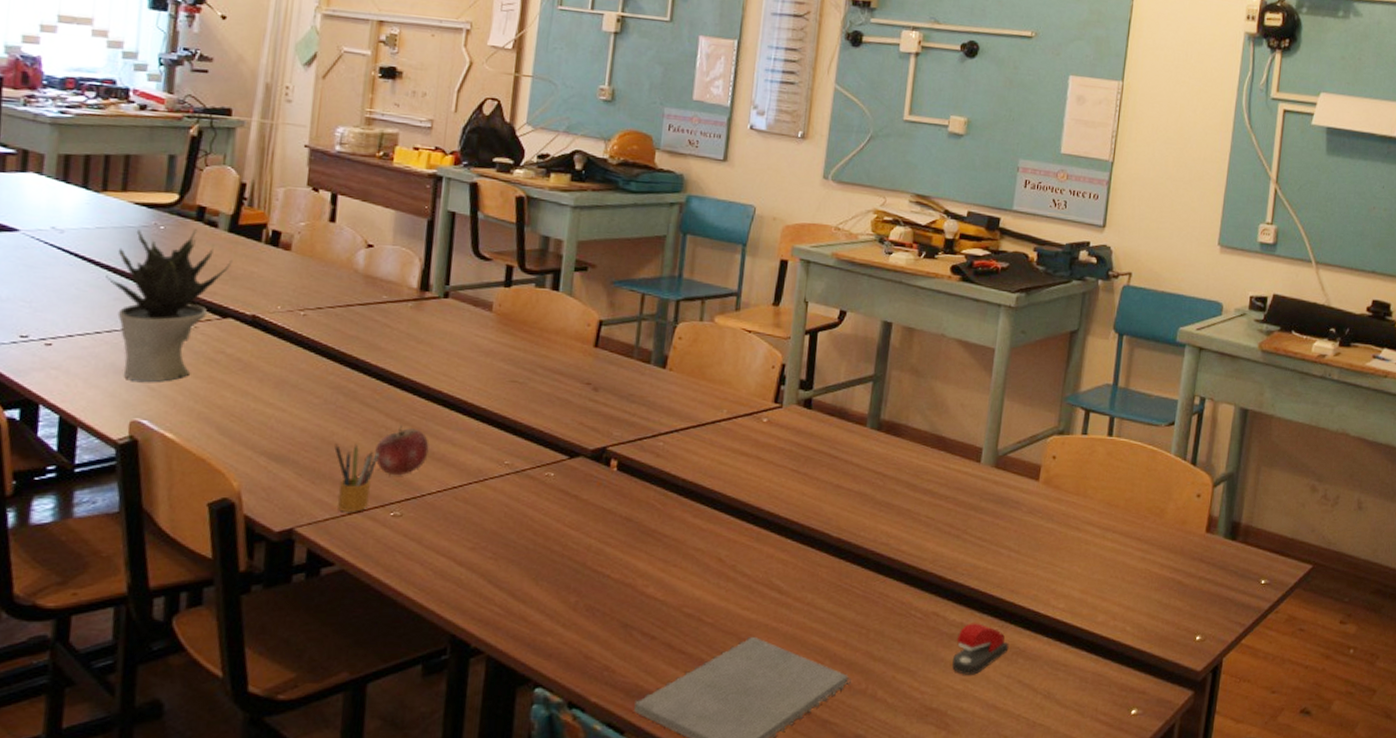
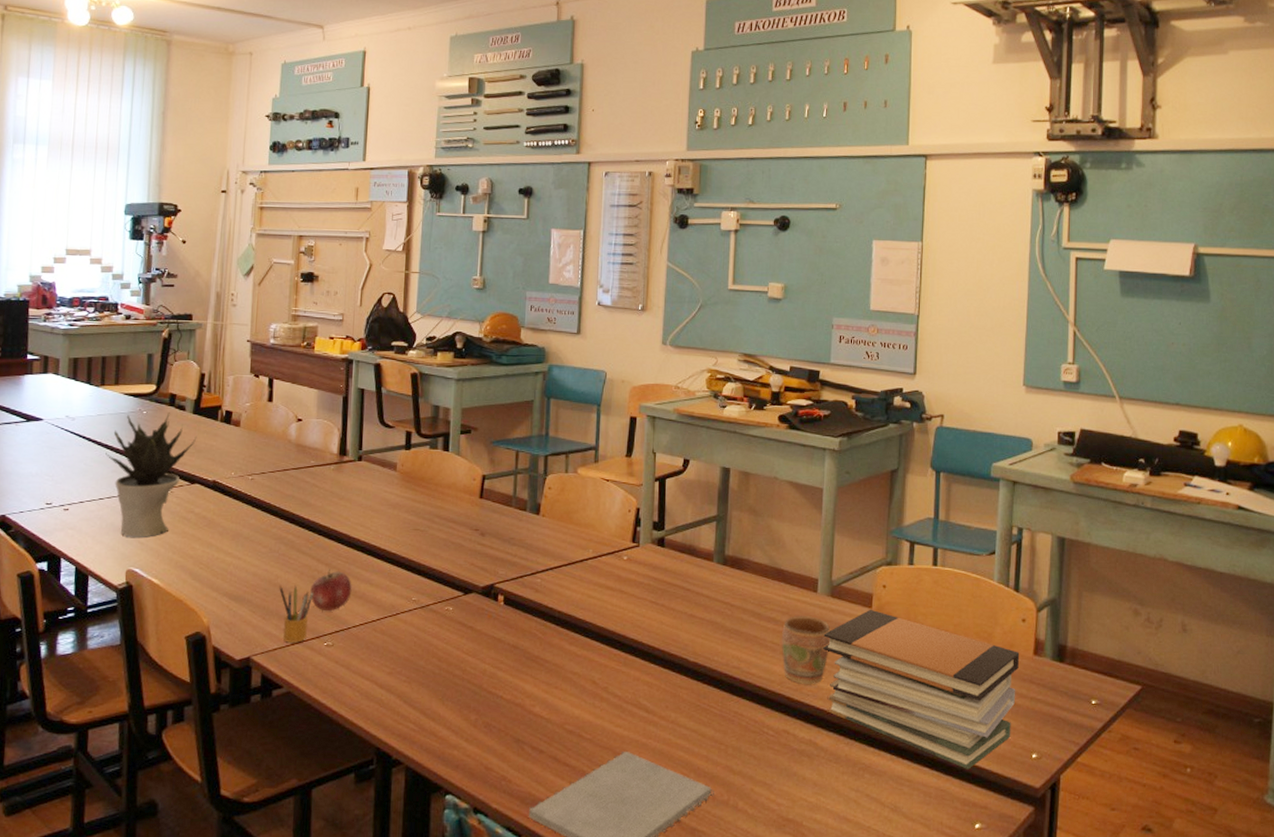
mug: none [937,488,992,562] -> present [782,616,831,684]
stapler: present [952,623,1009,675] -> none [805,740,855,789]
book stack: none [981,481,1192,653] -> present [823,609,1020,769]

